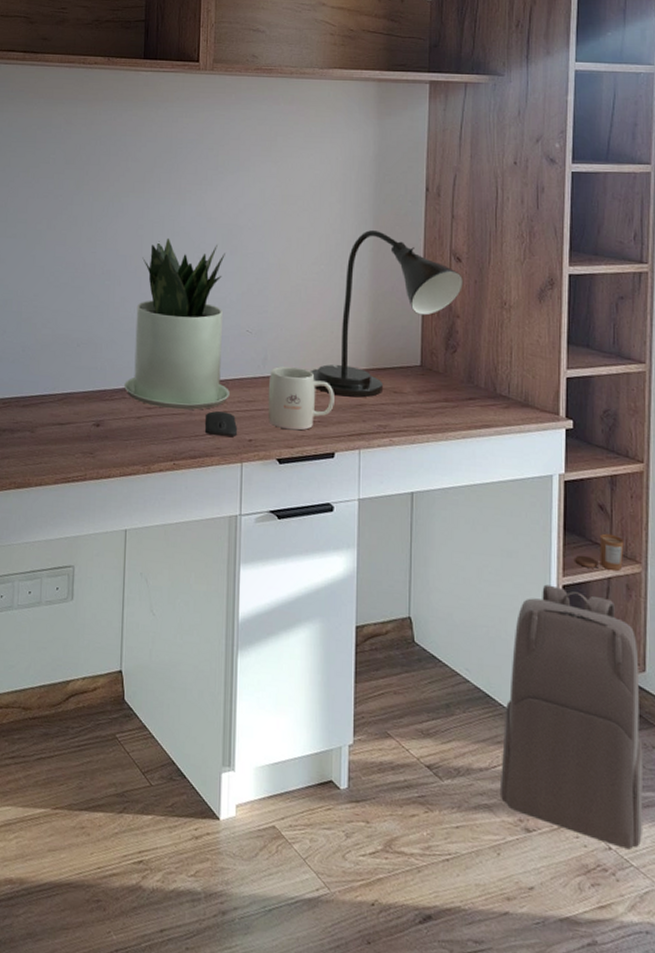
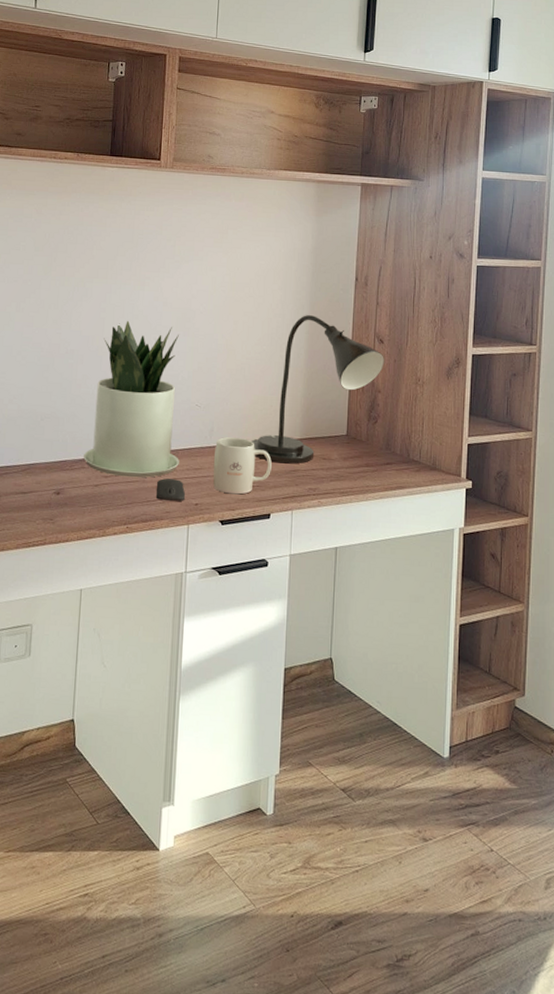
backpack: present [499,584,644,850] -> none [402,624,521,850]
candle: present [575,533,624,572] -> none [470,578,511,611]

